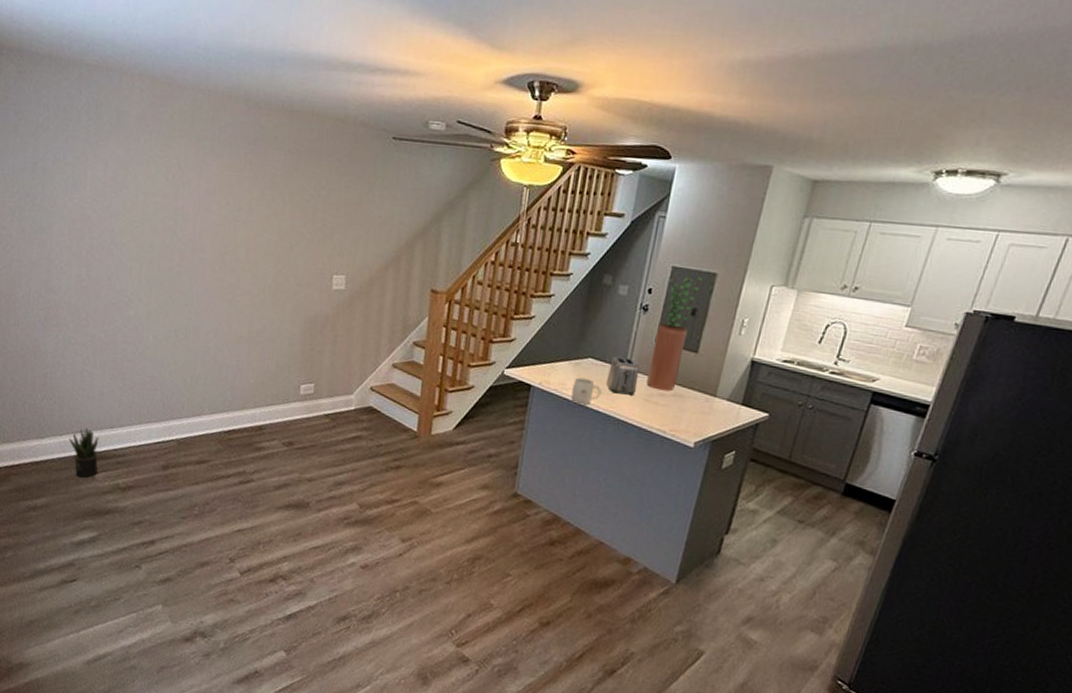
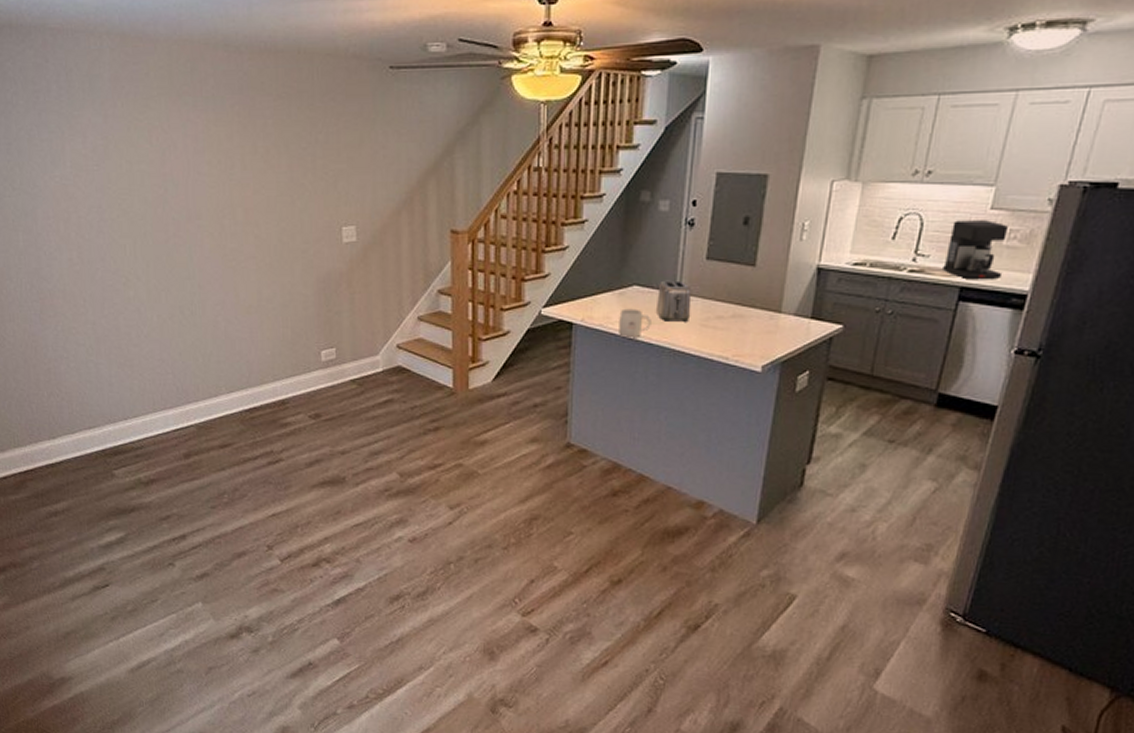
potted plant: present [68,427,99,478] -> none [82,422,117,476]
vase: present [647,271,703,391] -> none [701,174,753,313]
coffee maker: none [860,333,920,388] -> present [943,220,1009,279]

